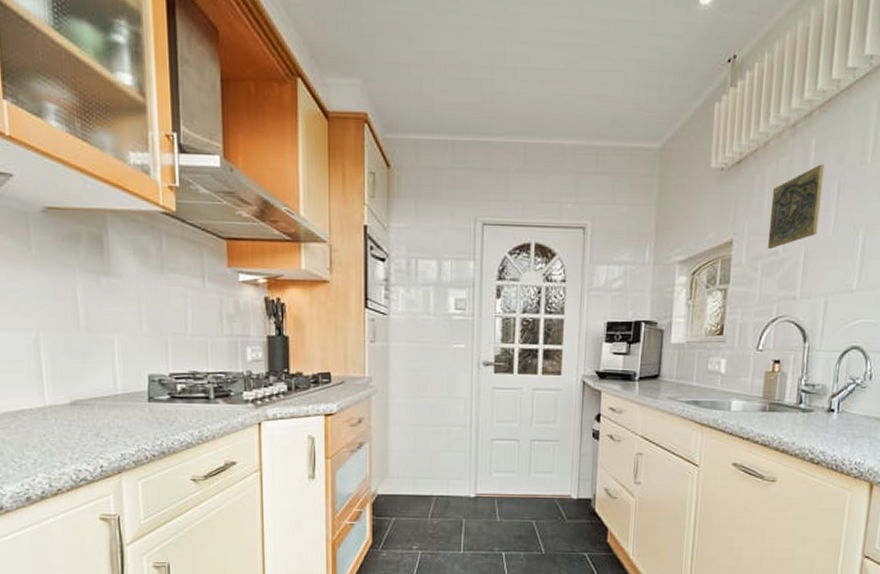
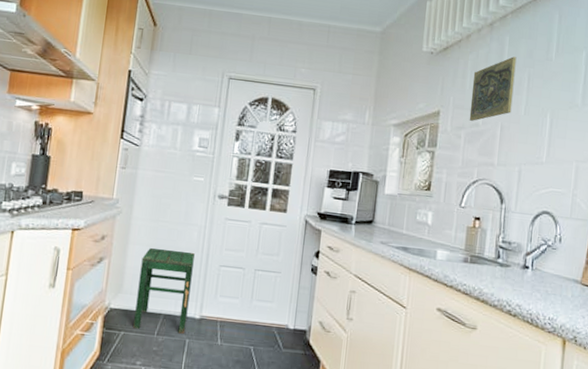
stool: none [405,426,463,514] -> present [133,247,195,334]

